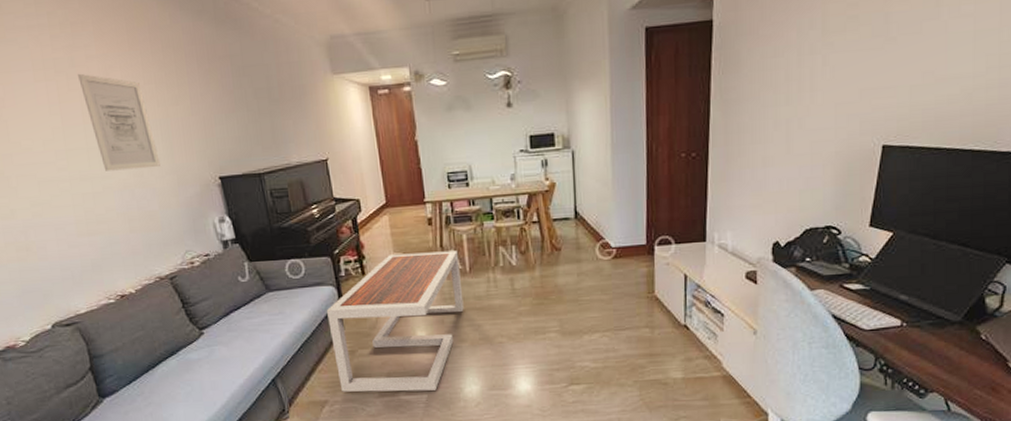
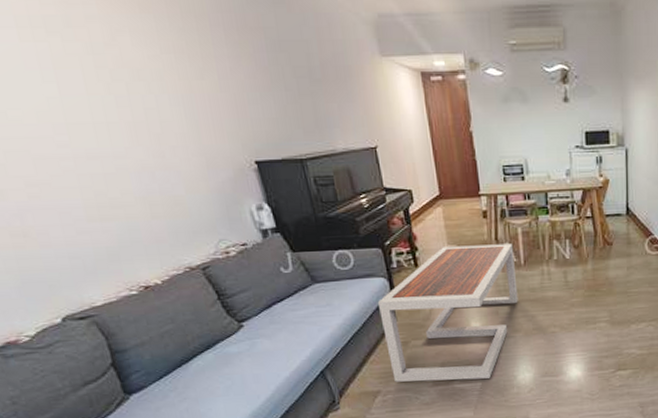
wall art: present [78,73,161,171] -> none [76,35,185,150]

